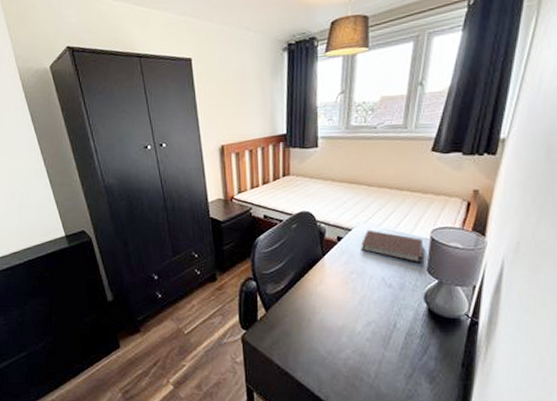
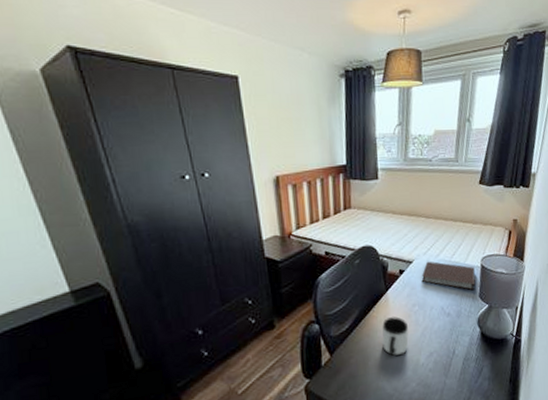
mug: none [316,282,345,321] -> present [381,316,409,357]

